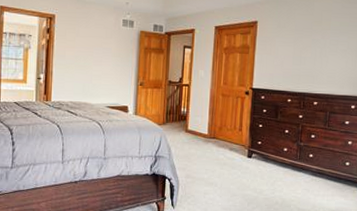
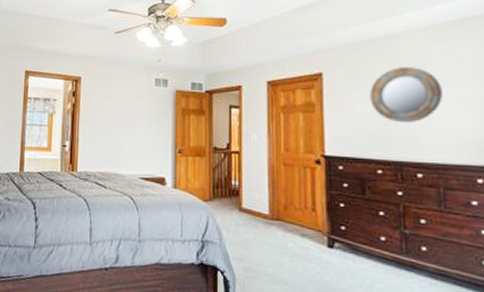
home mirror: none [289,19,339,64] -> present [369,67,443,123]

